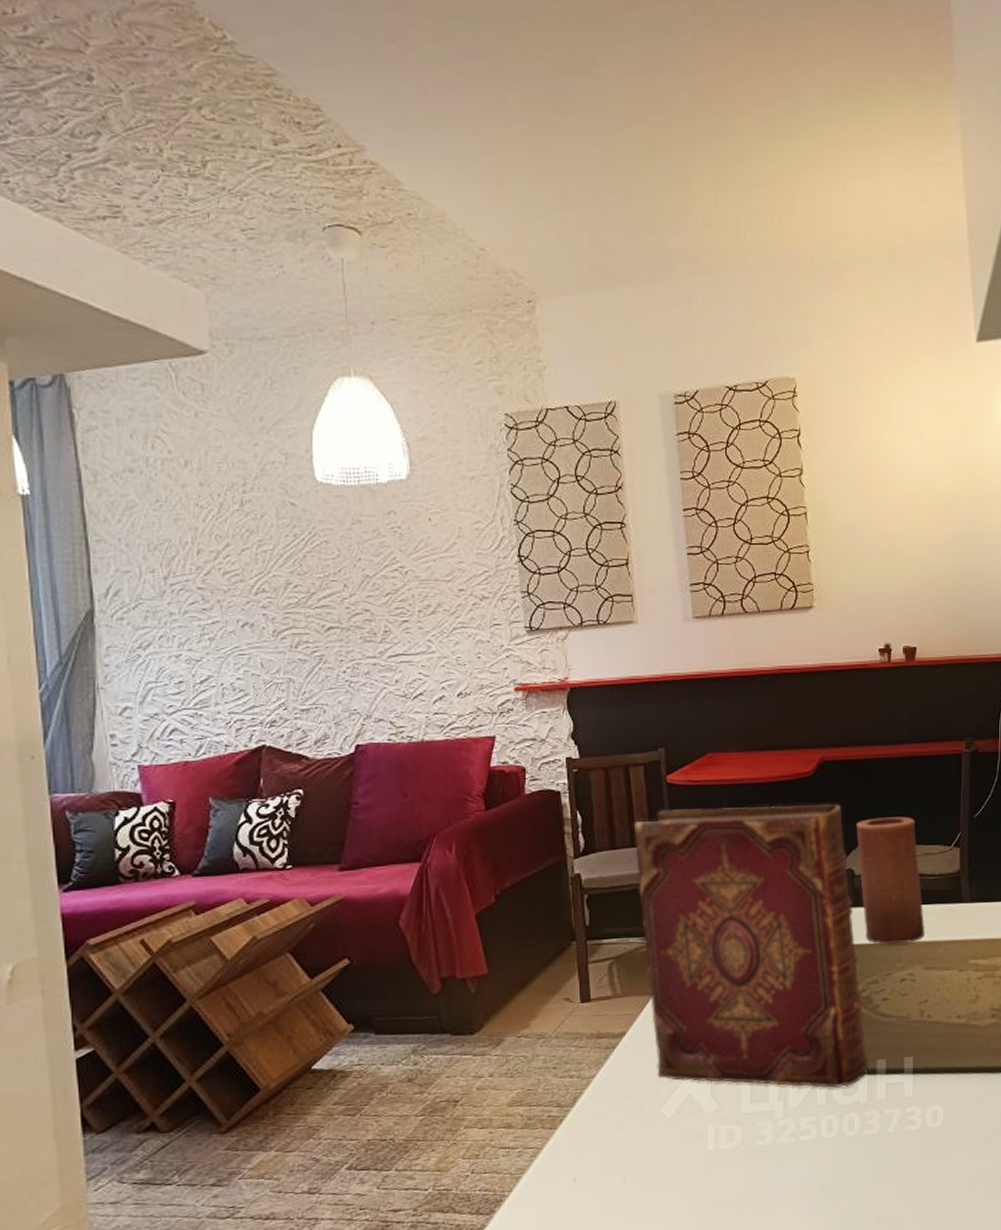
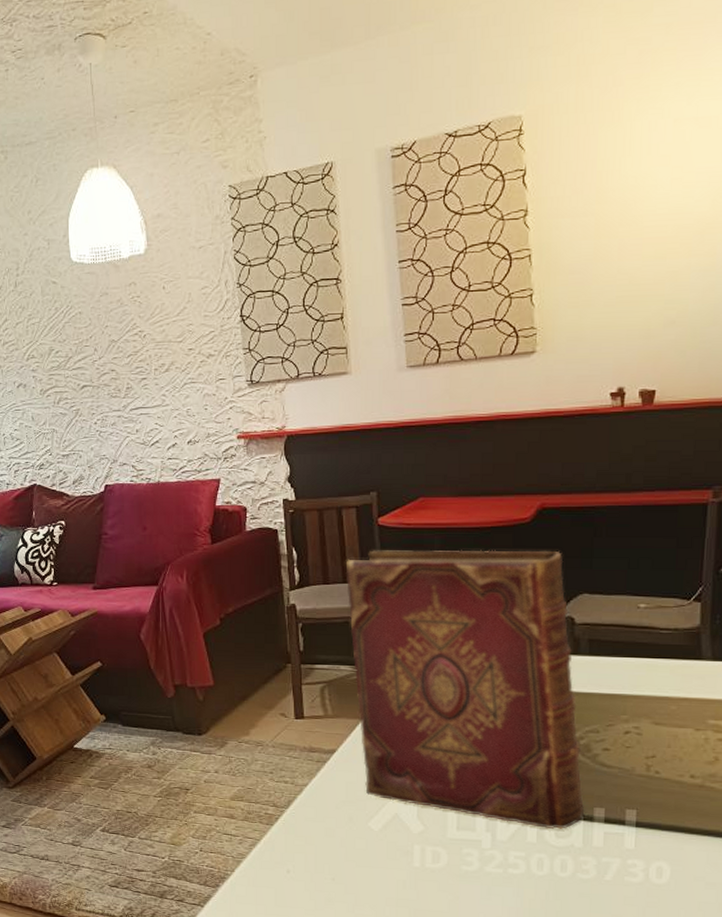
candle: present [856,817,924,944] -> none [578,567,655,696]

